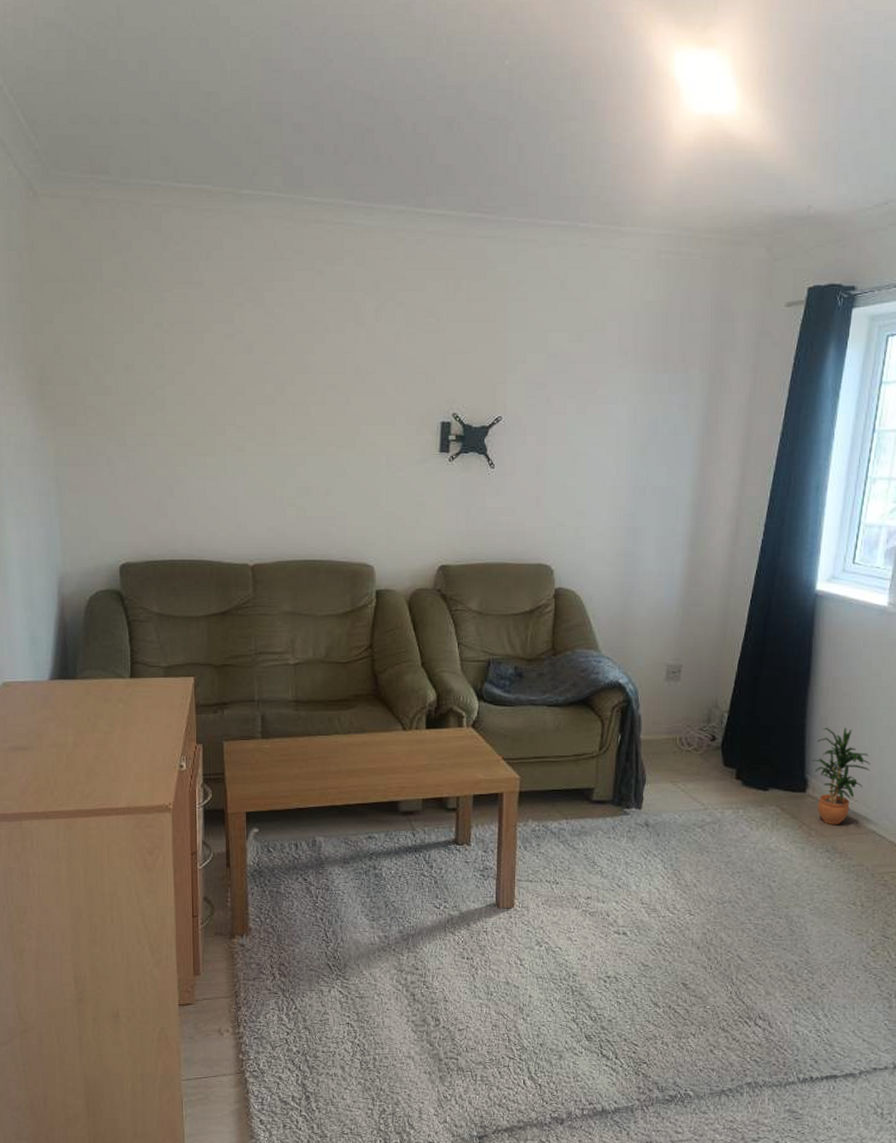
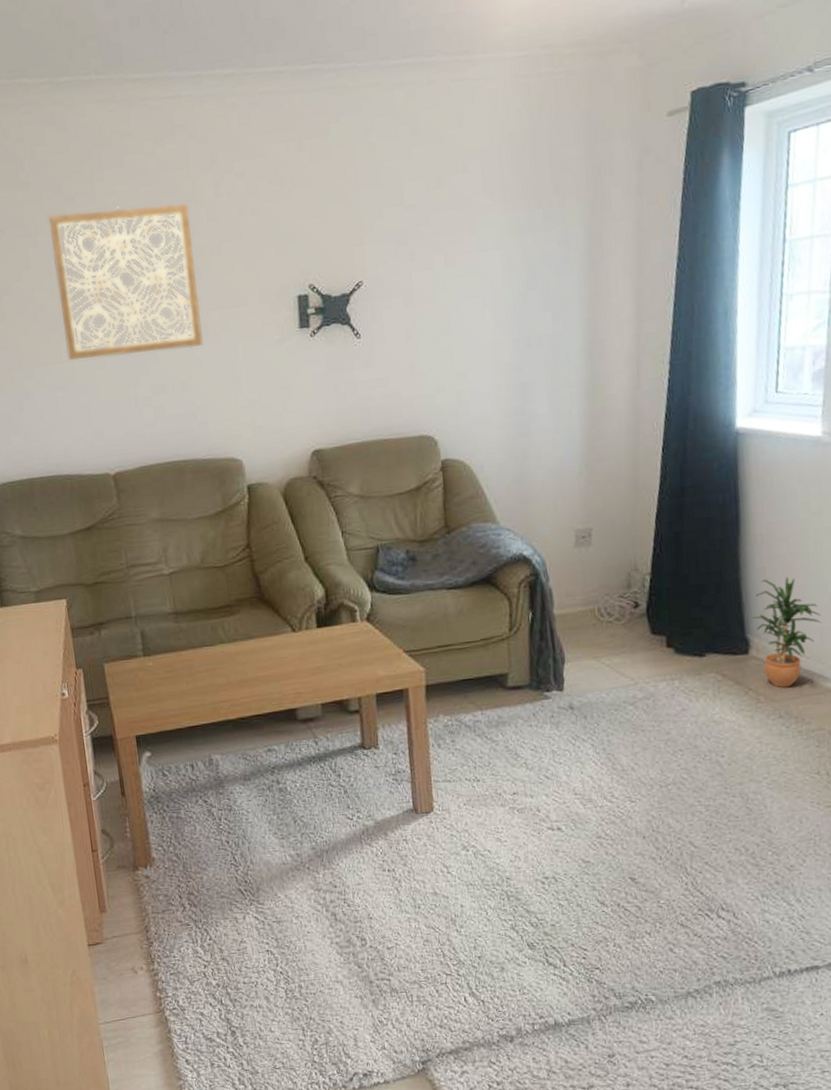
wall art: none [216,315,350,457] -> present [48,203,203,360]

